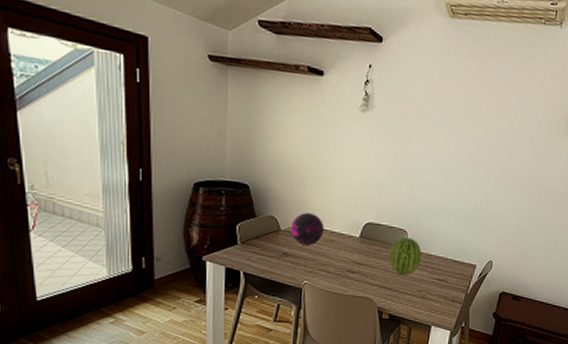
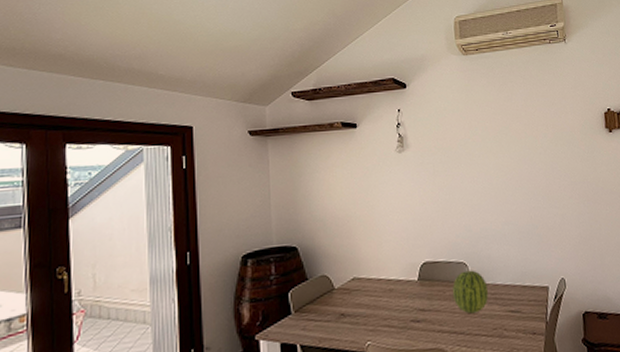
decorative orb: present [290,212,325,245] -> none [344,263,381,301]

